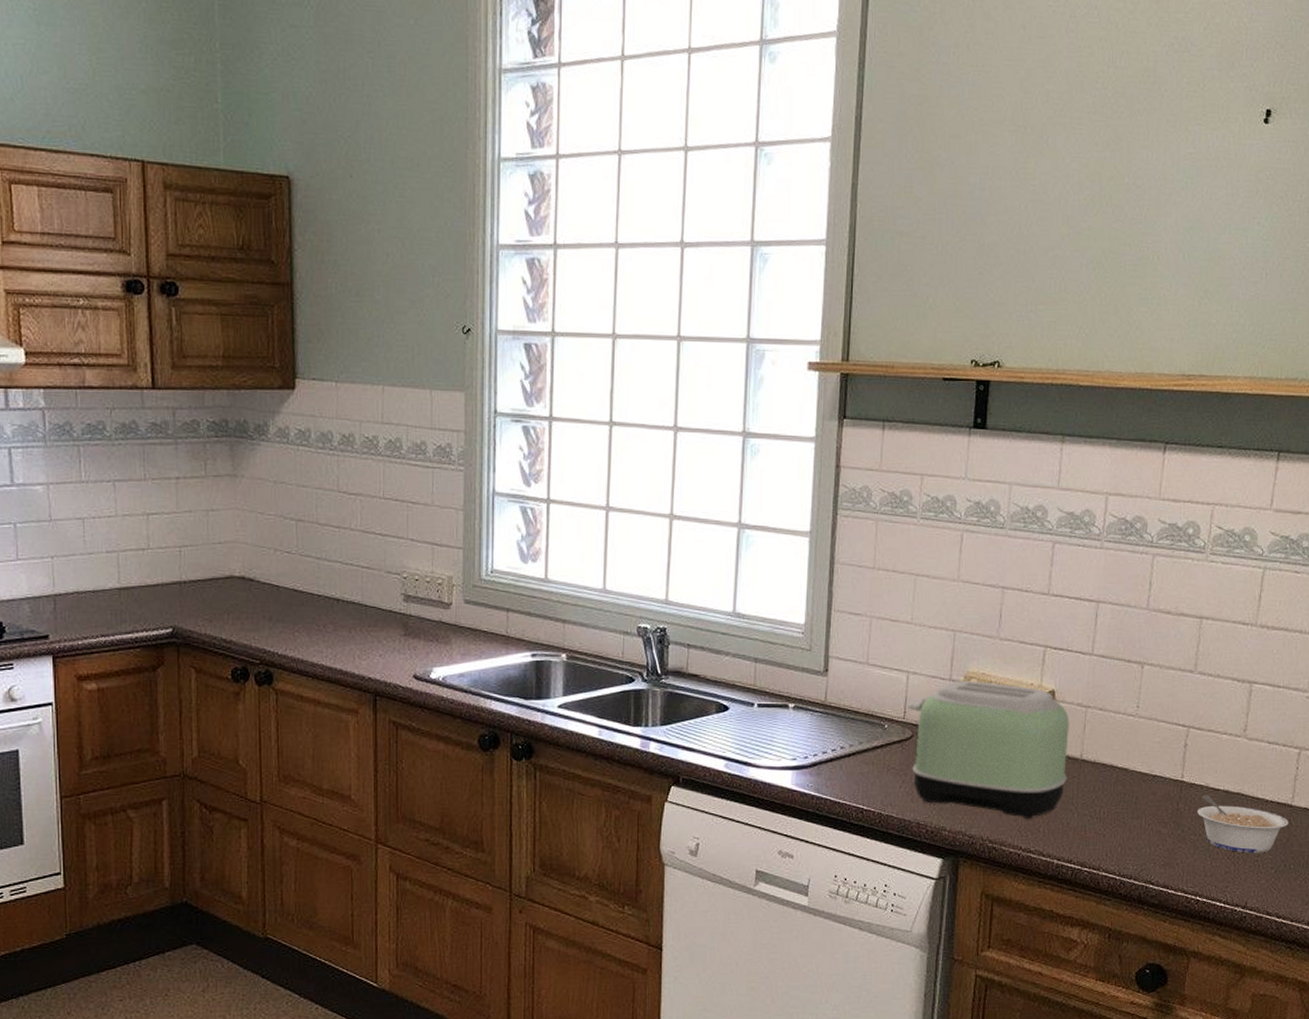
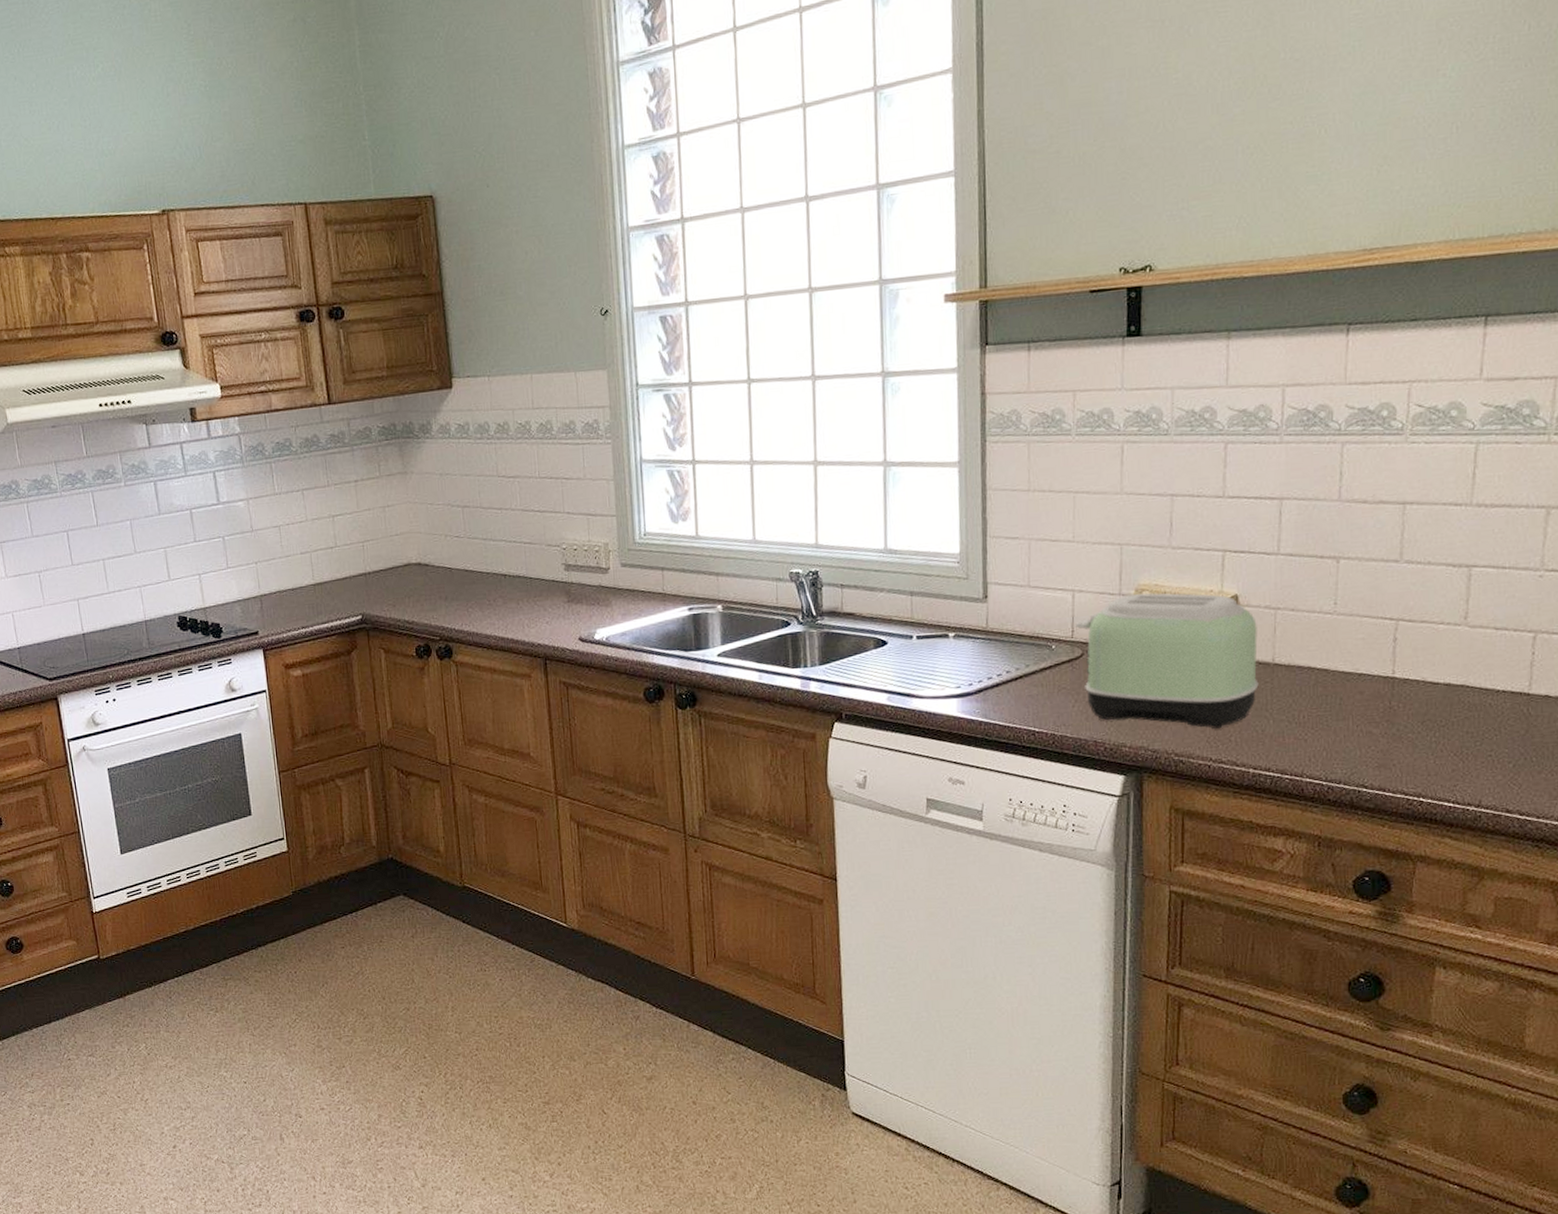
legume: present [1197,795,1289,853] -> none [1414,690,1527,749]

